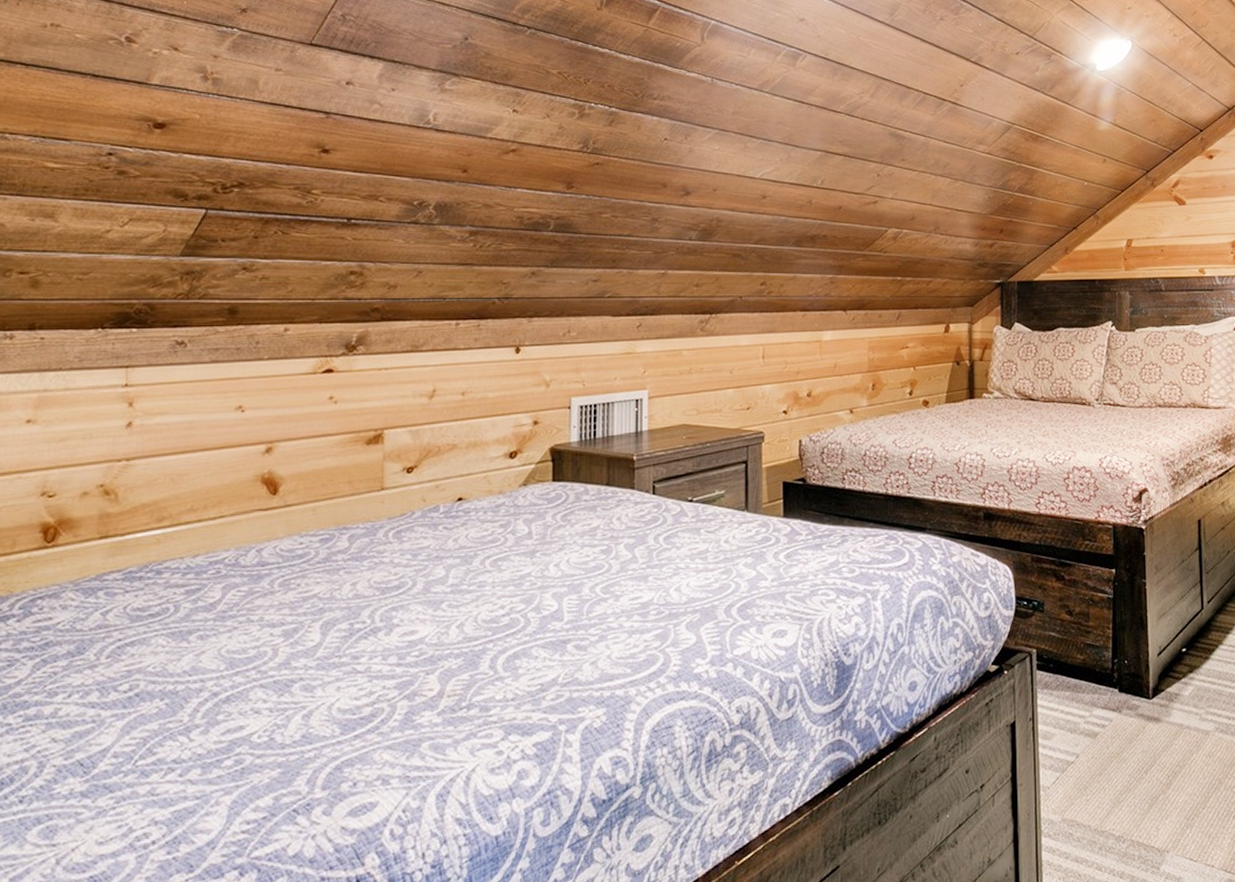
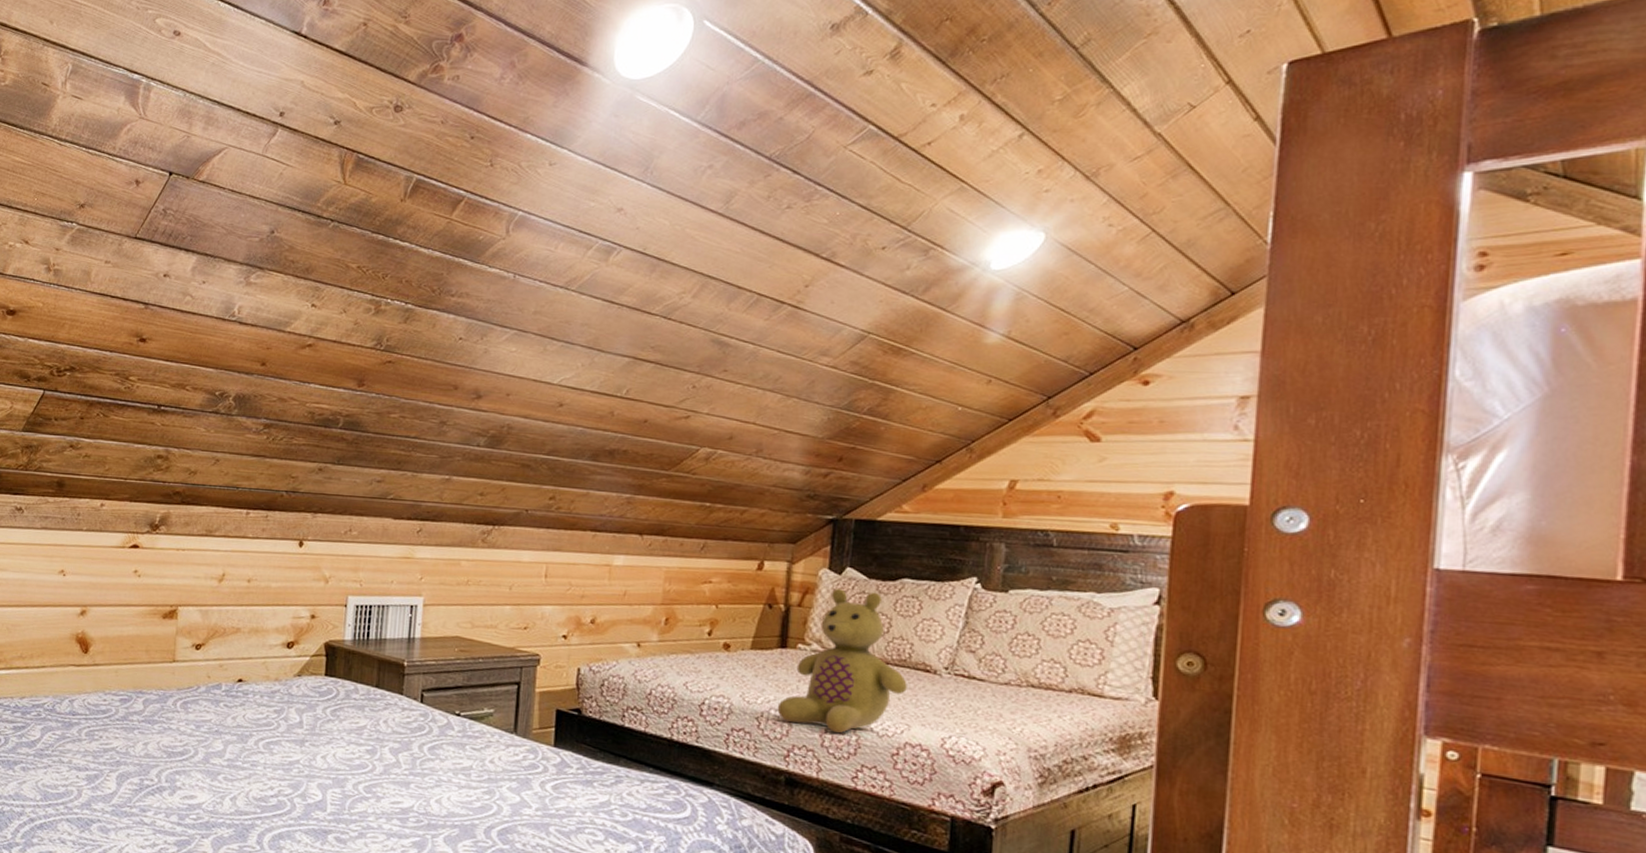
stuffed bear: none [971,342,1070,466] -> present [777,588,907,733]

